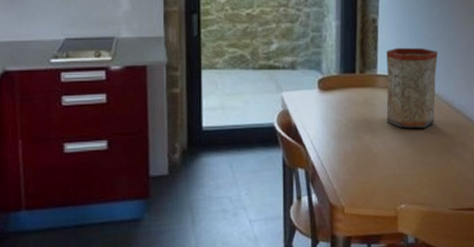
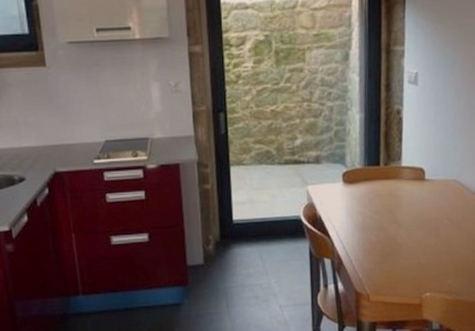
vase: present [386,47,438,129] -> none [411,138,465,220]

